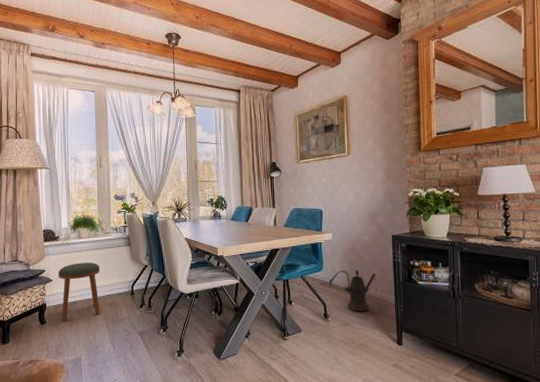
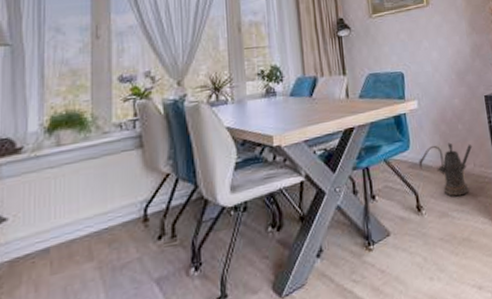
stool: present [58,262,100,322] -> none [17,180,92,287]

